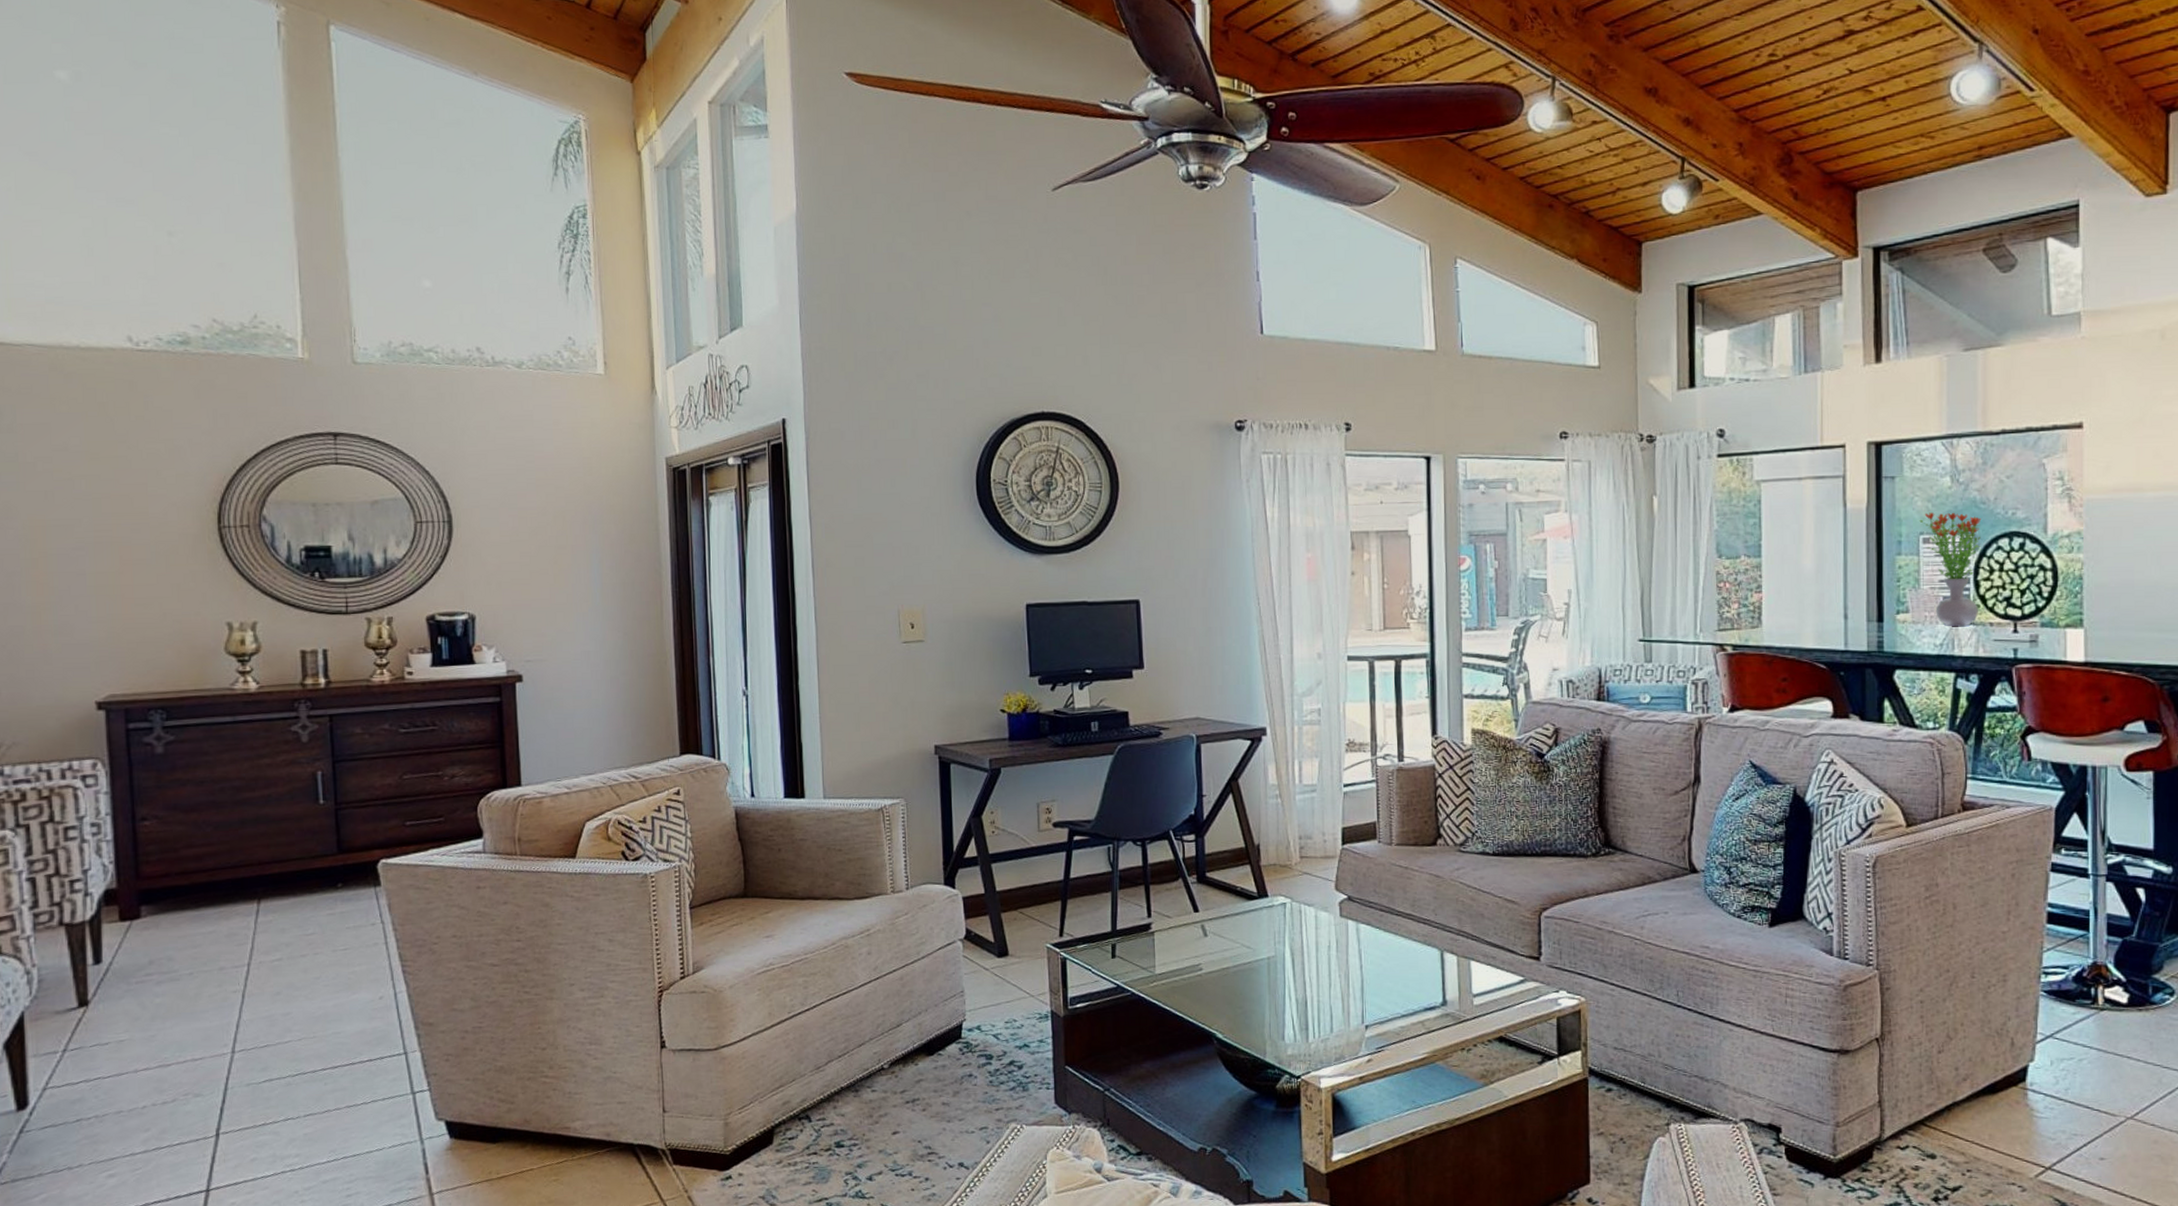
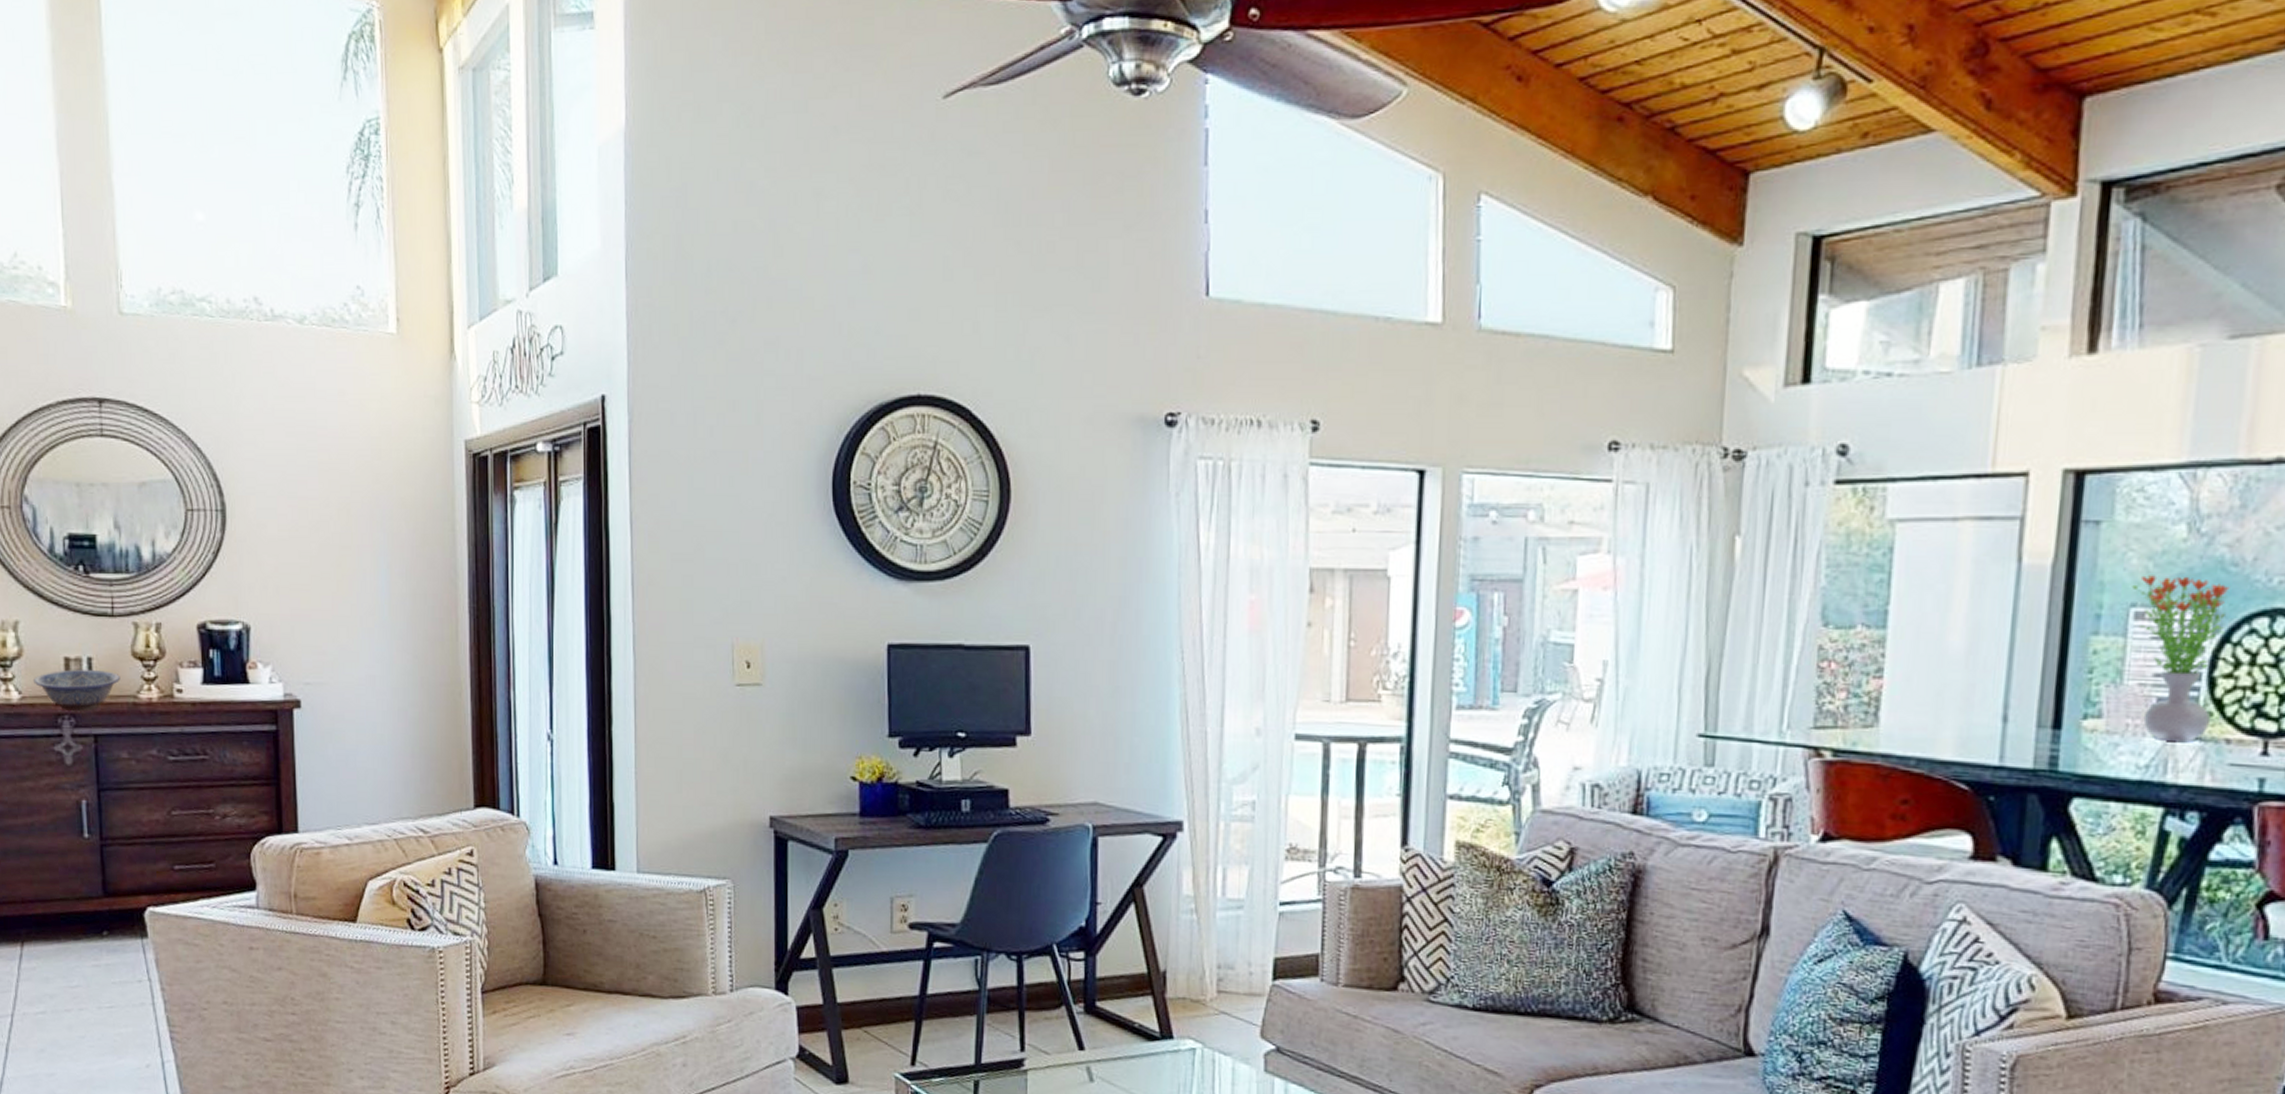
decorative bowl: none [270,660,355,697] -> present [32,669,121,712]

